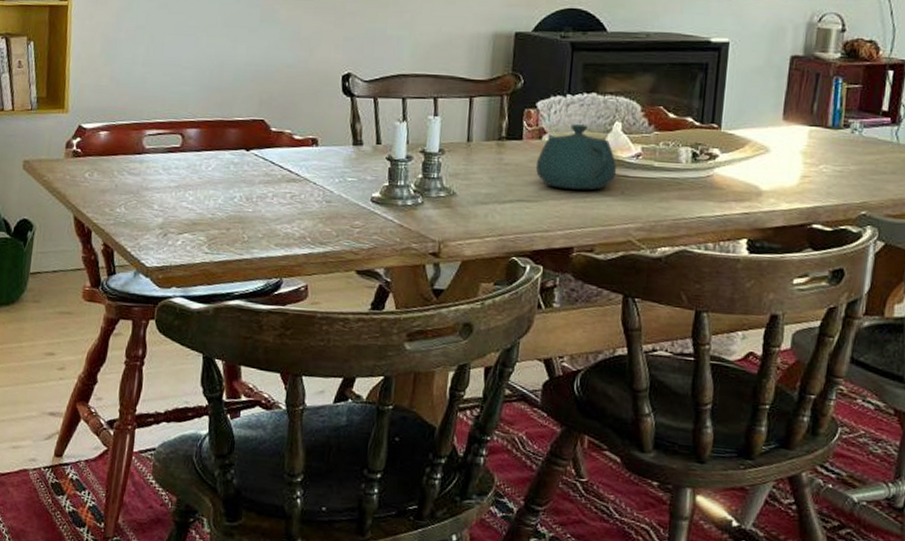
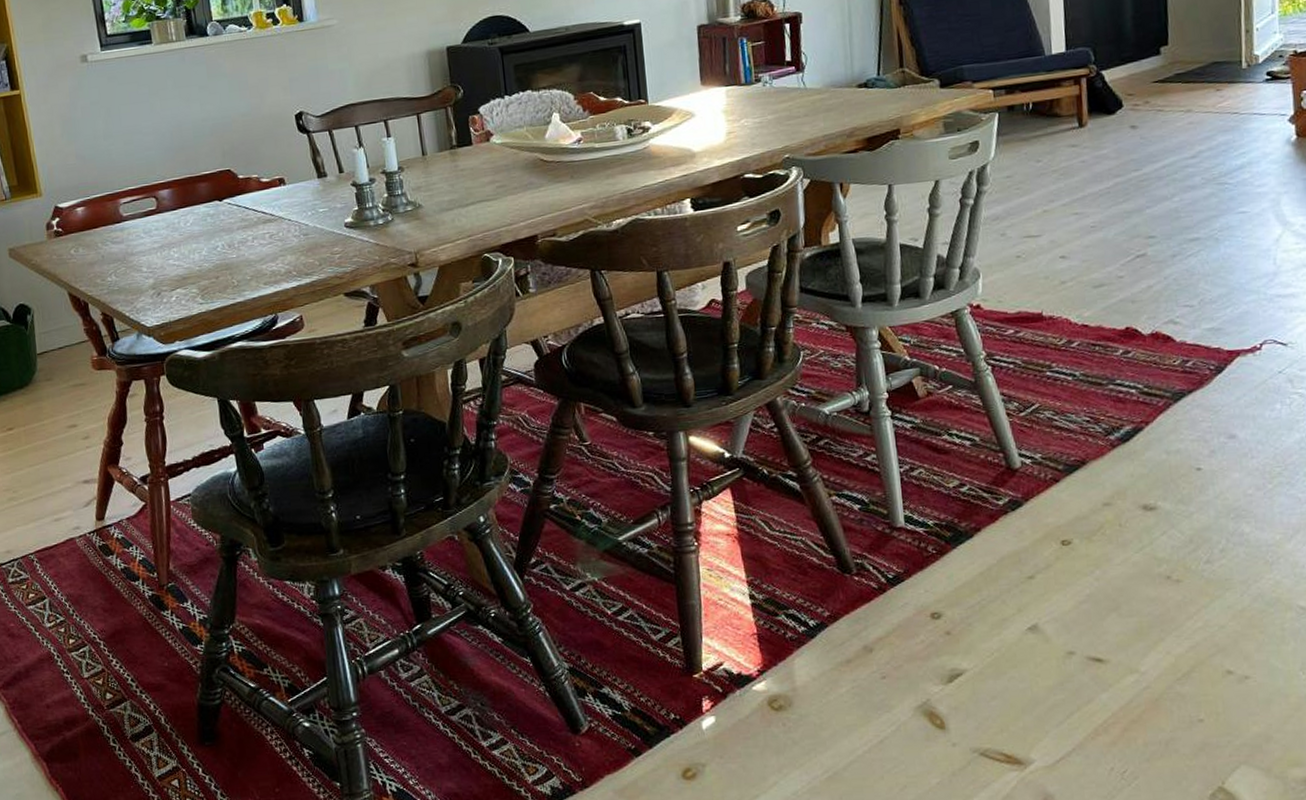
teapot: present [535,124,617,191] -> none [488,121,563,184]

